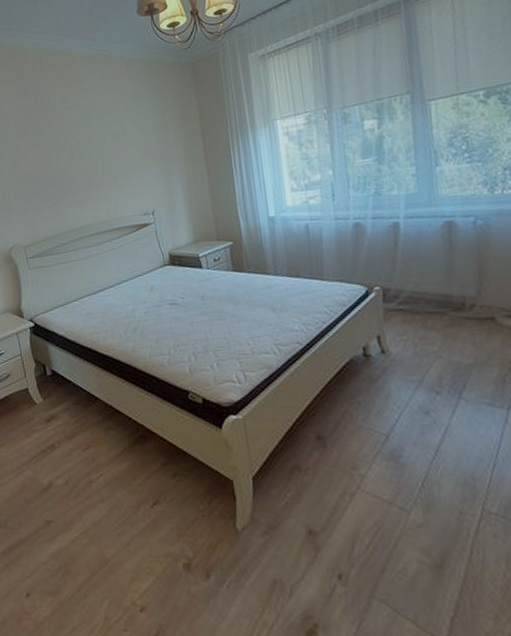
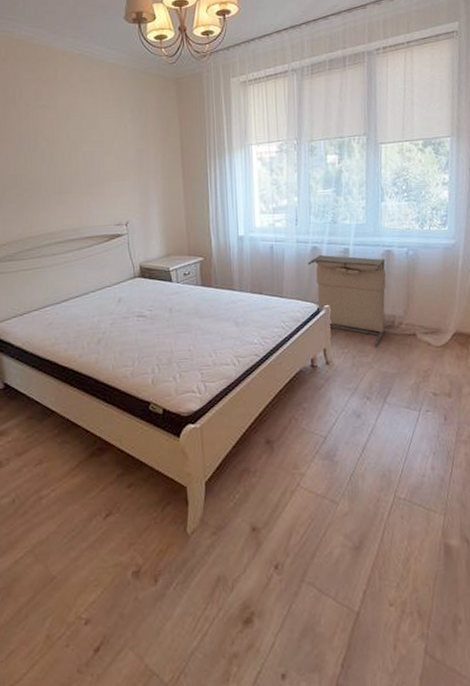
laundry hamper: none [349,230,453,333] -> present [307,254,386,346]

